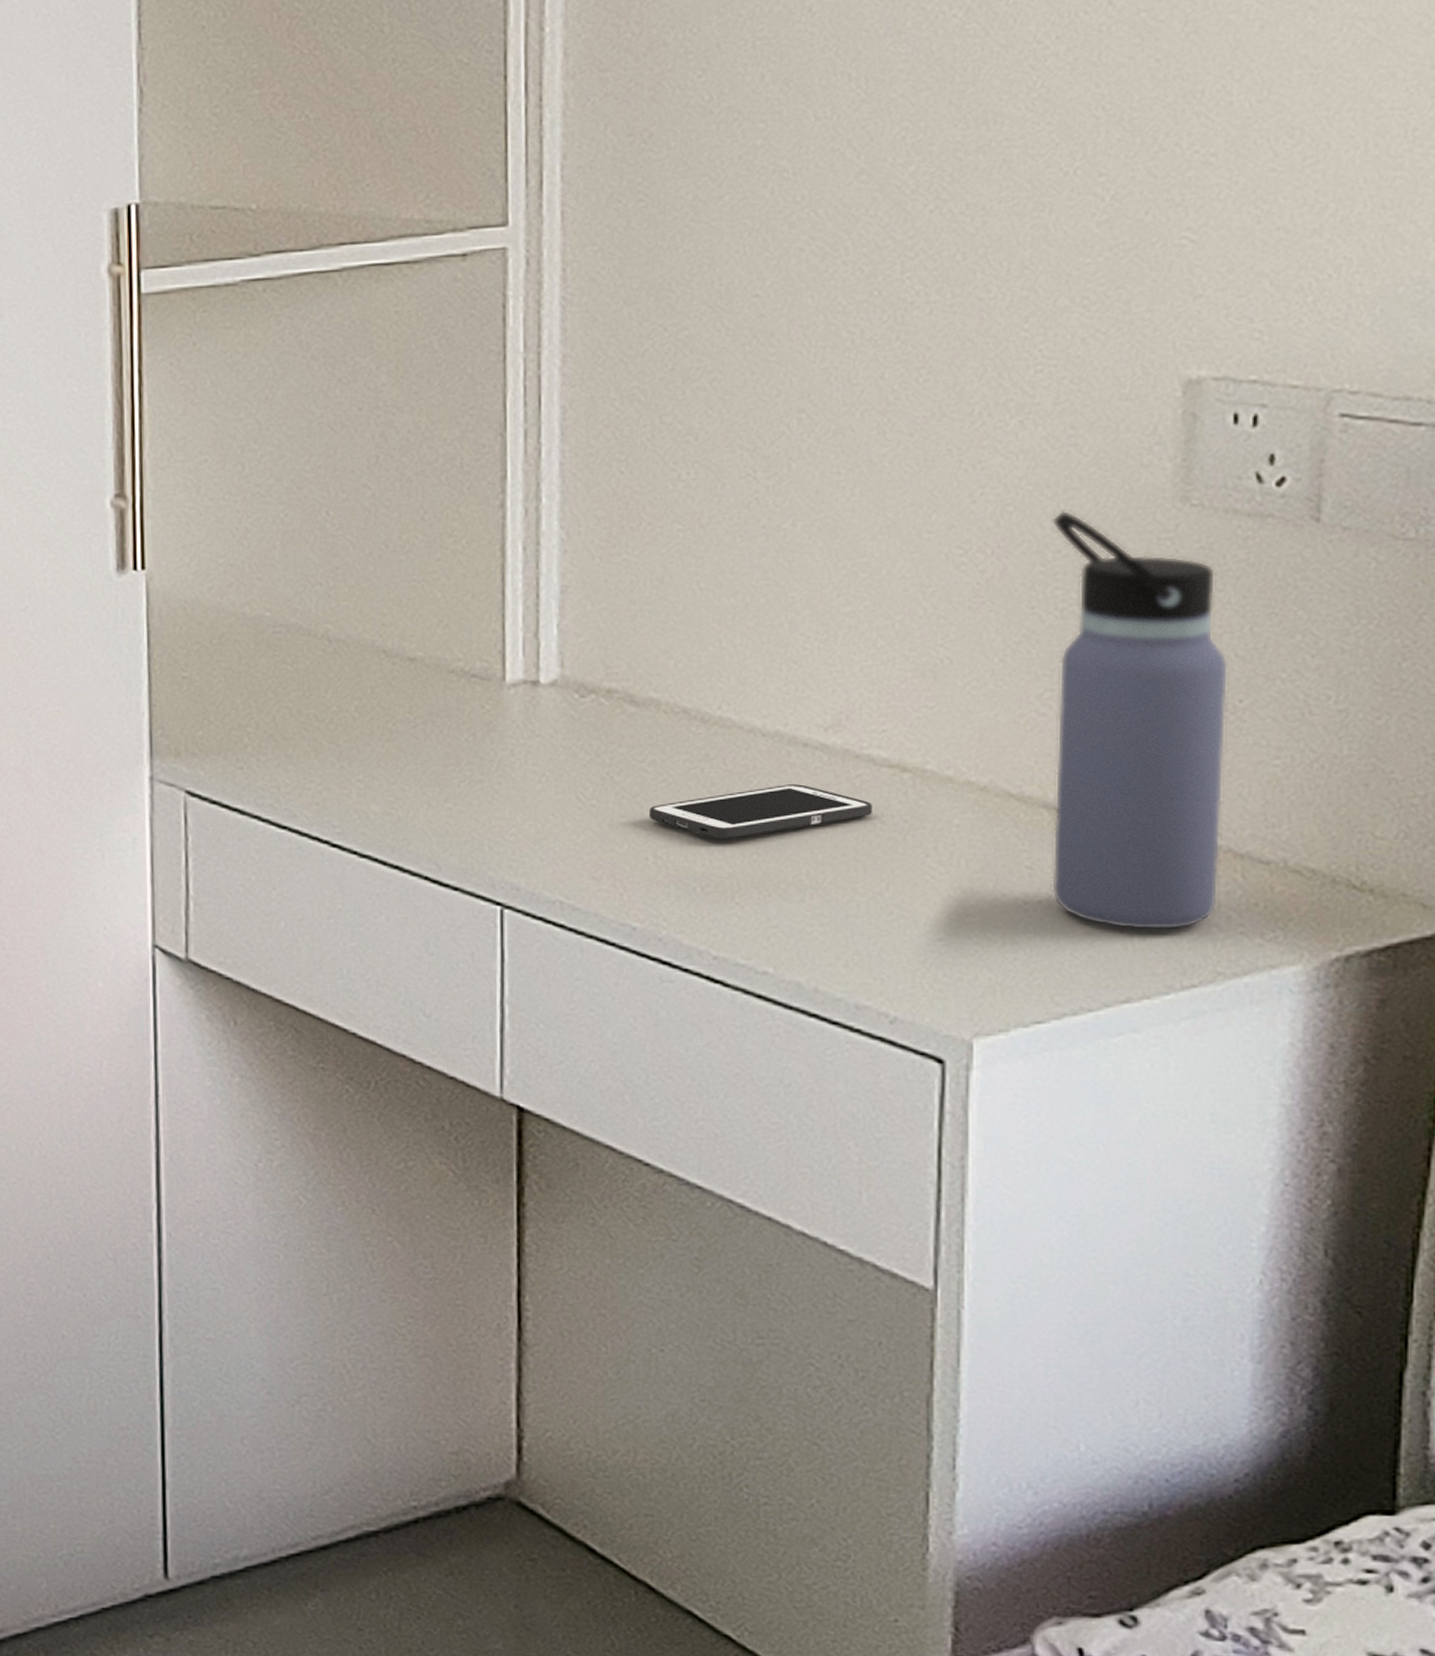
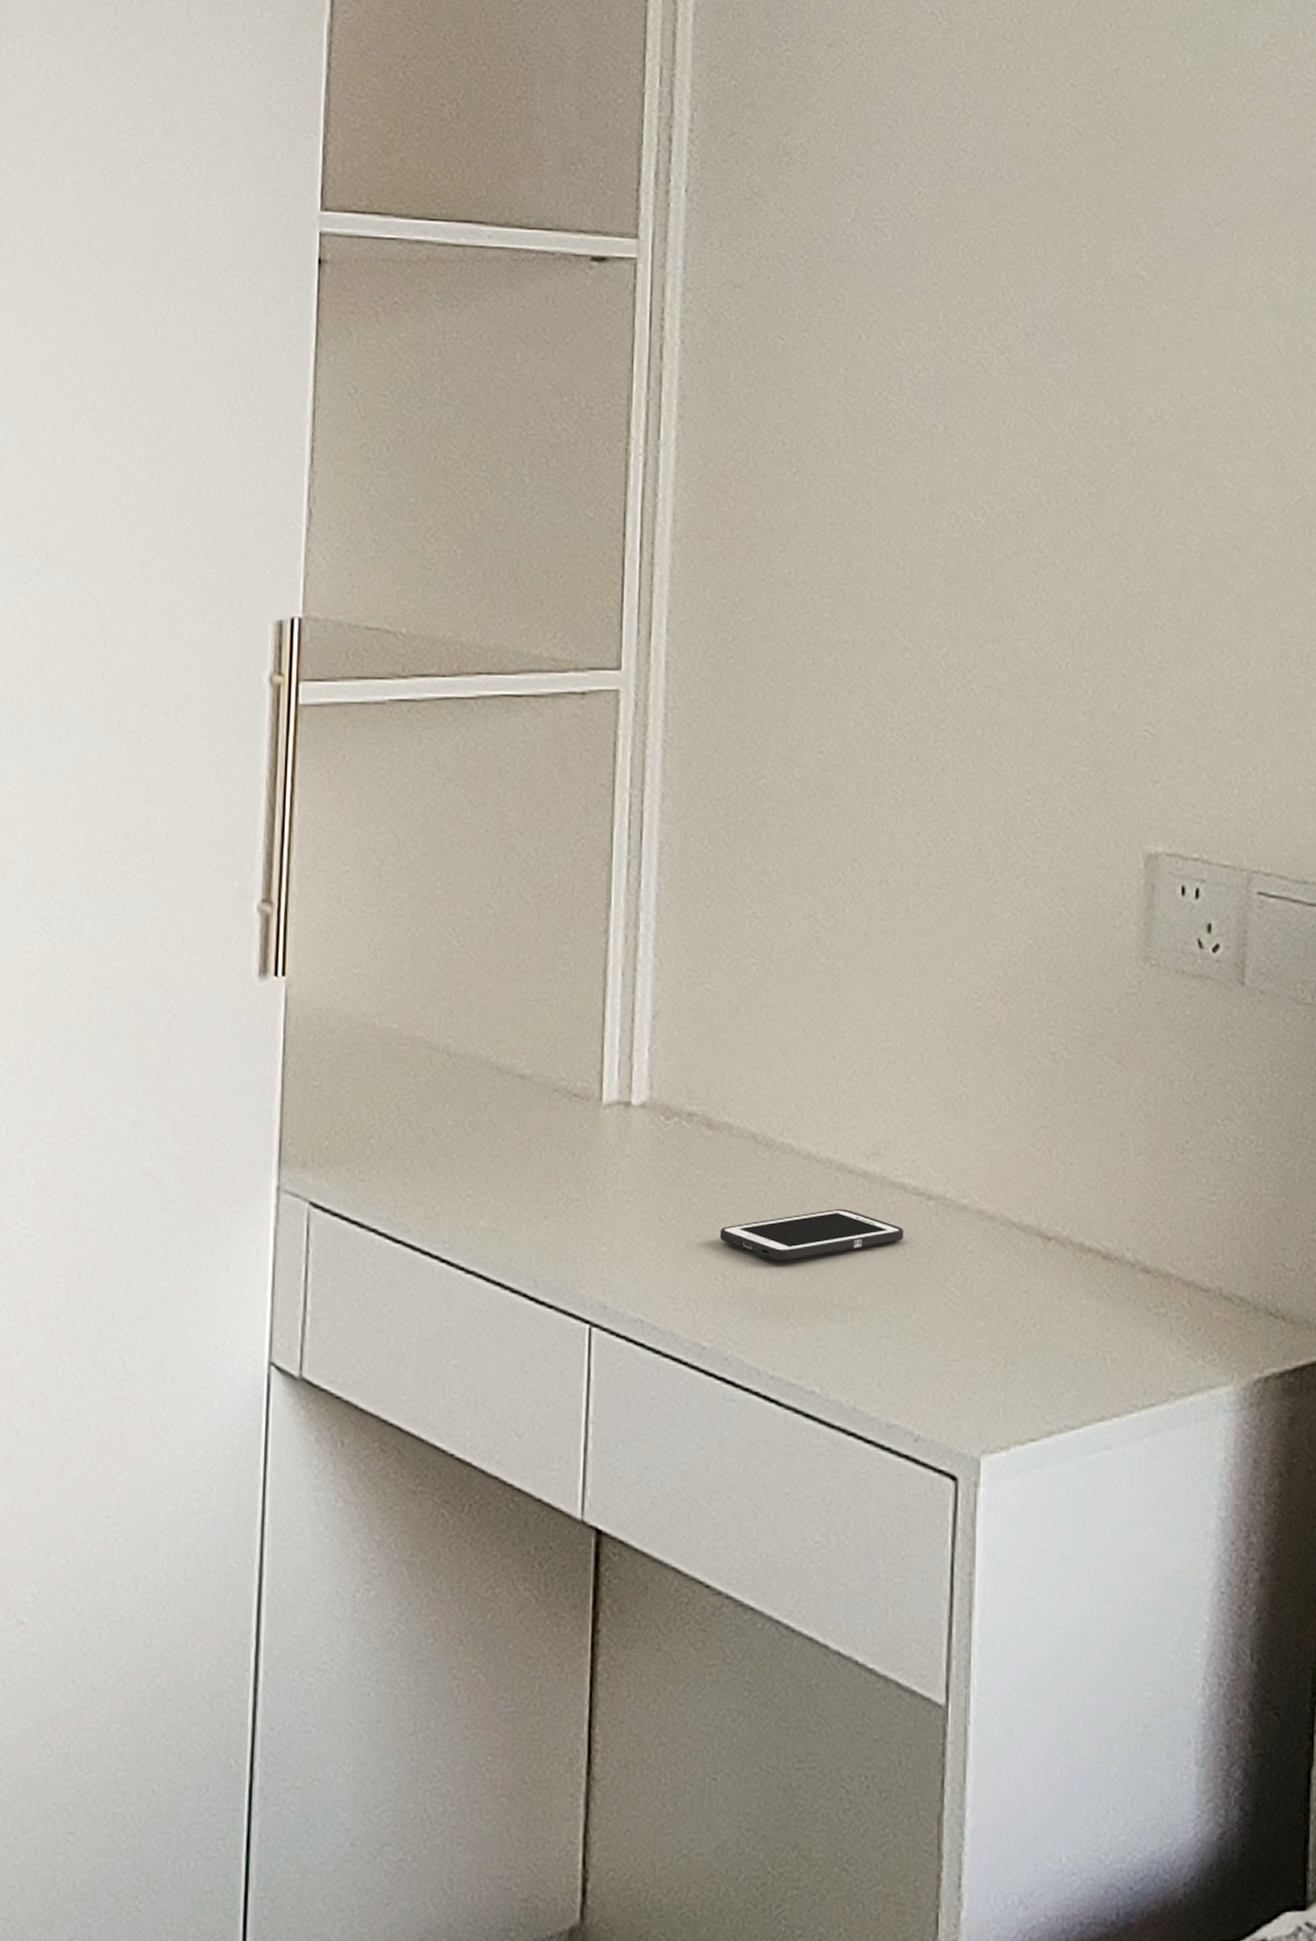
water bottle: present [1052,510,1229,930] -> none [1044,963,1179,1353]

